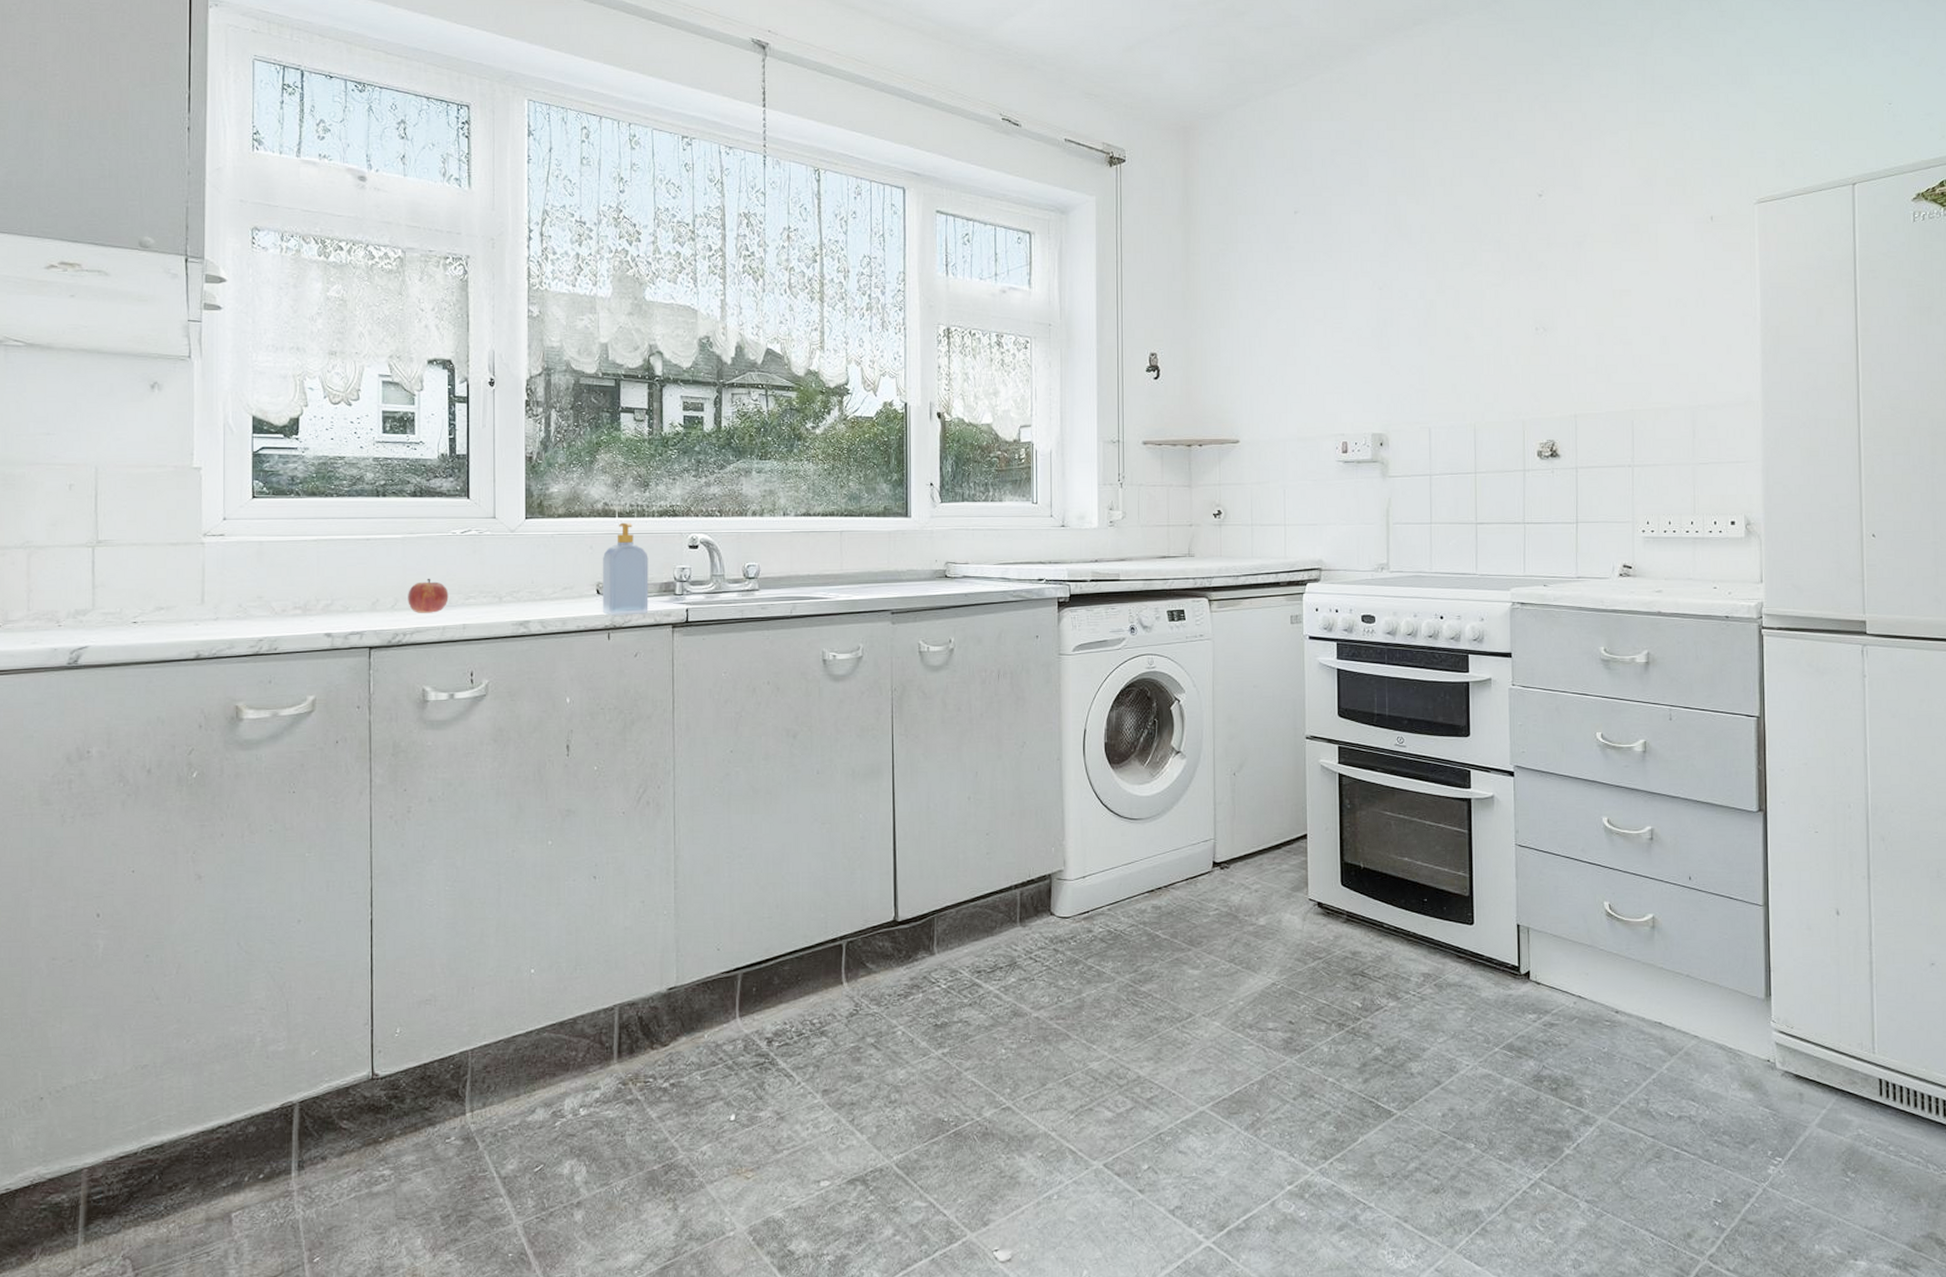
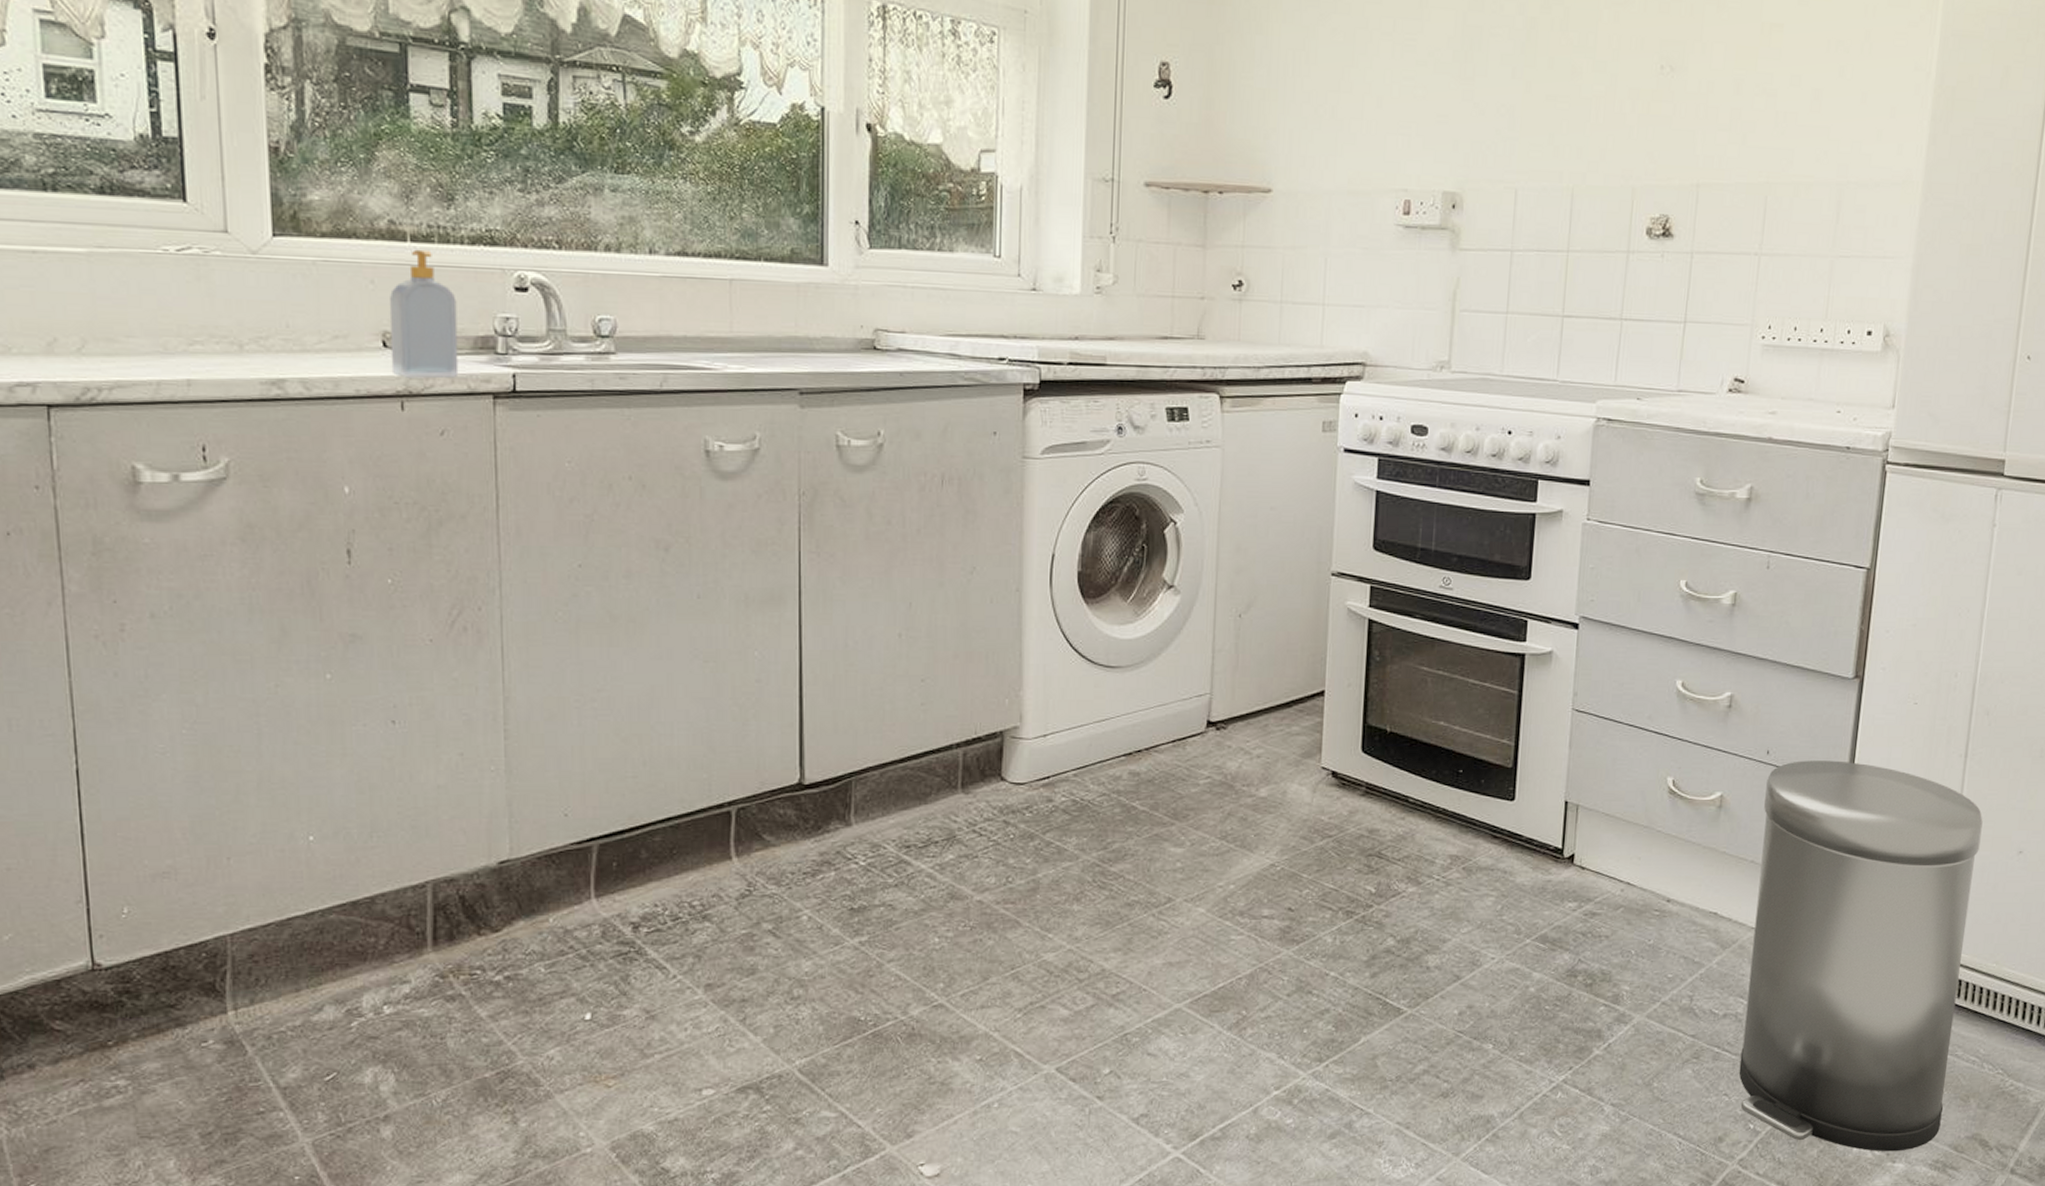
fruit: present [408,578,449,613] -> none [100,312,163,362]
pedal bin: none [1692,884,1896,1250] -> present [1739,760,1983,1152]

